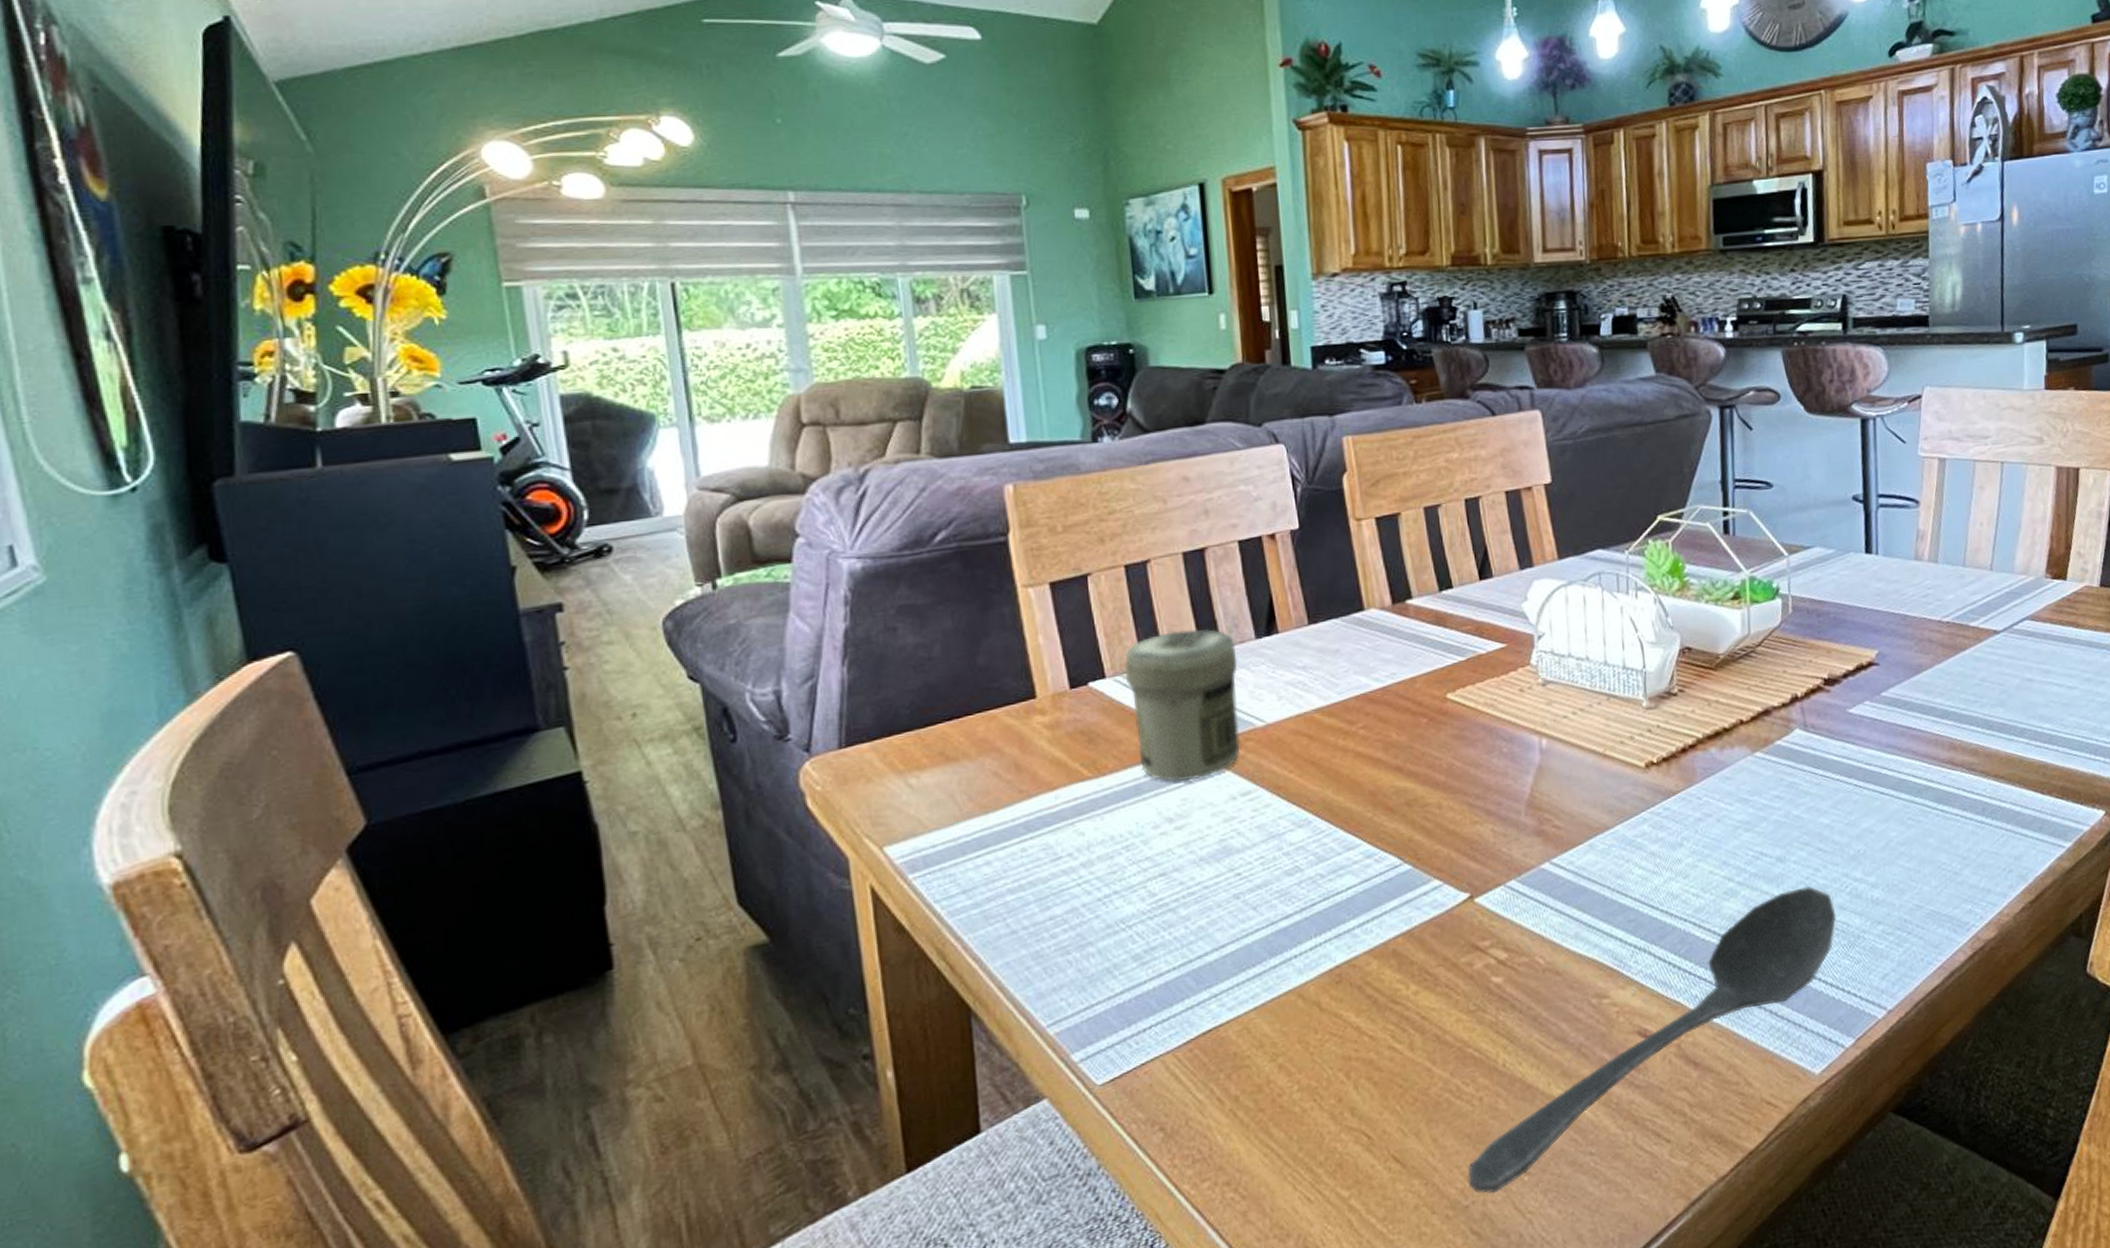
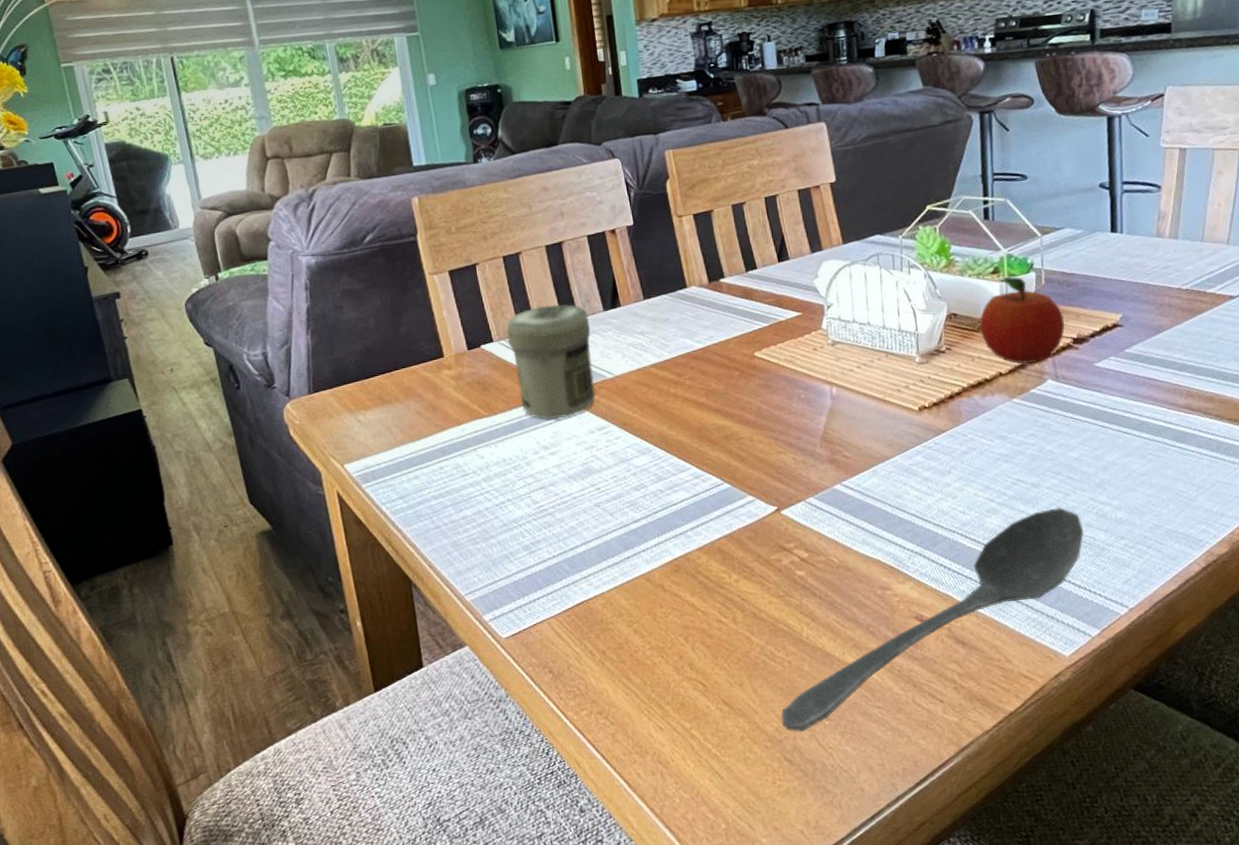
fruit: none [1717,603,1814,710] -> present [980,276,1065,364]

